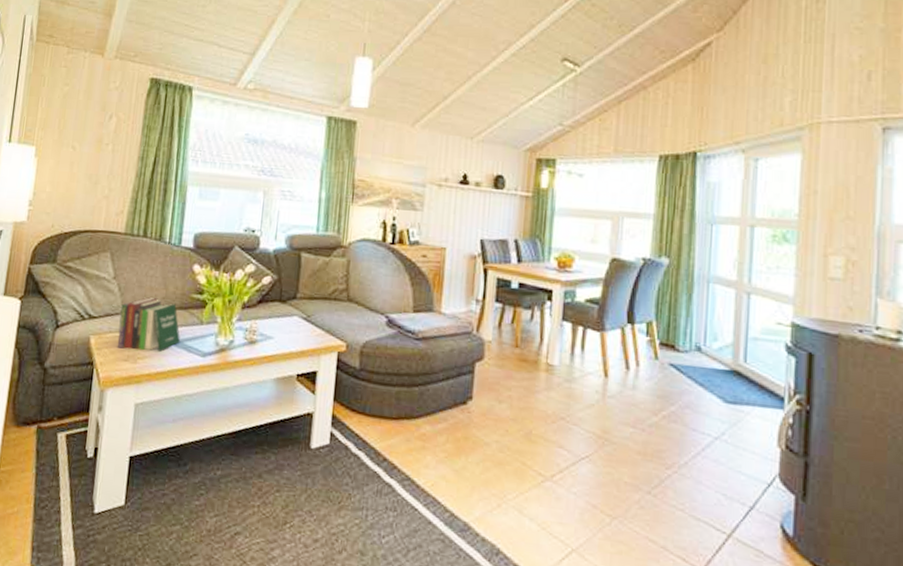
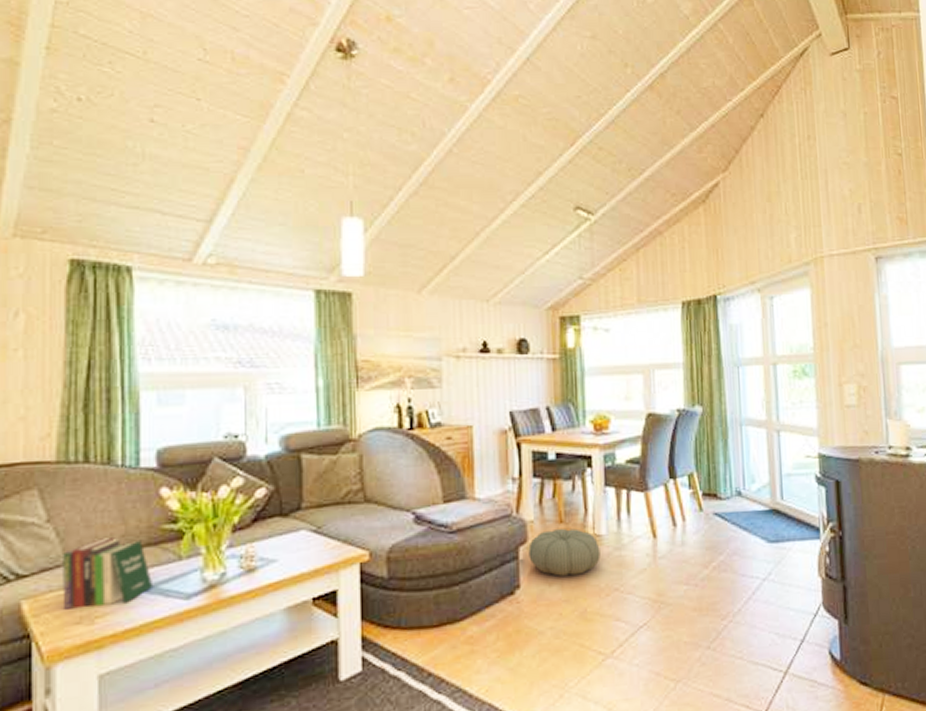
pouf: none [483,352,551,398] -> present [528,528,600,576]

